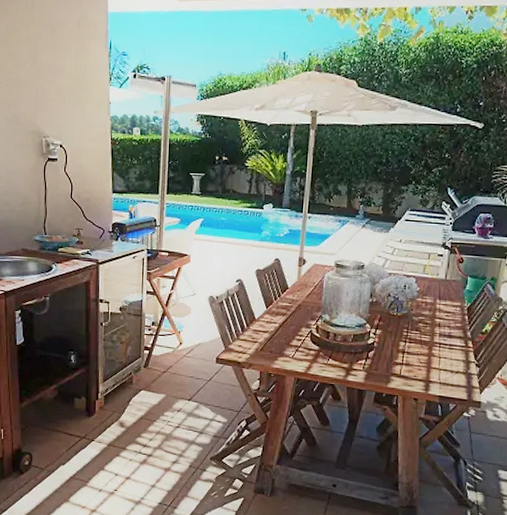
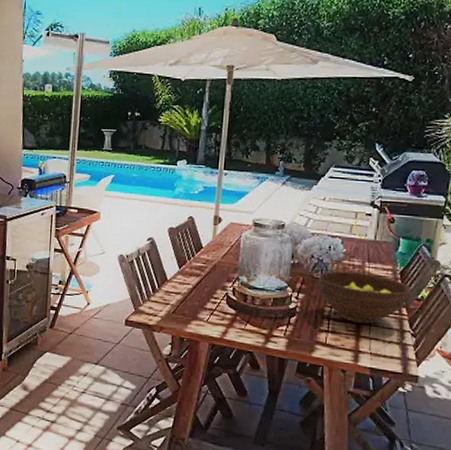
fruit bowl: none [393,308,477,357] -> present [317,271,412,325]

